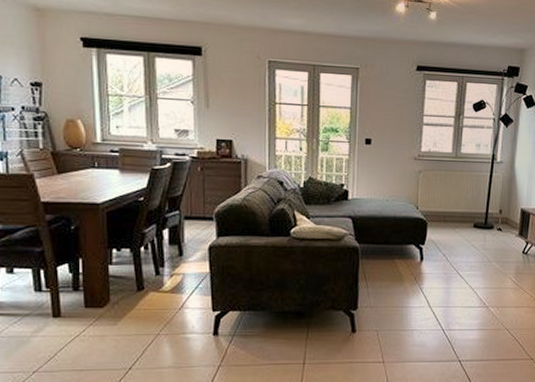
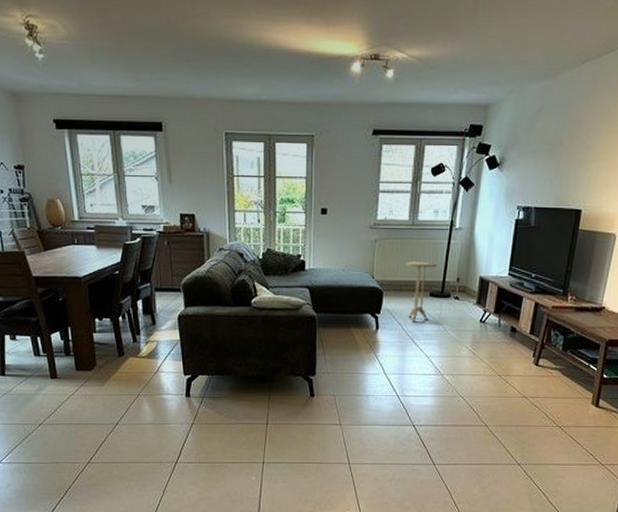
side table: none [449,192,480,254] -> present [405,261,437,323]

